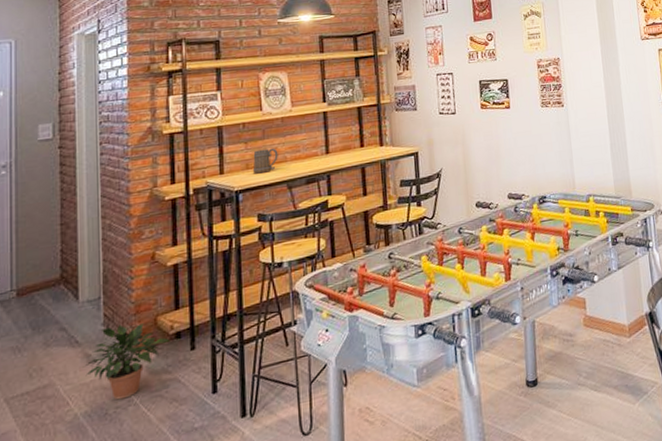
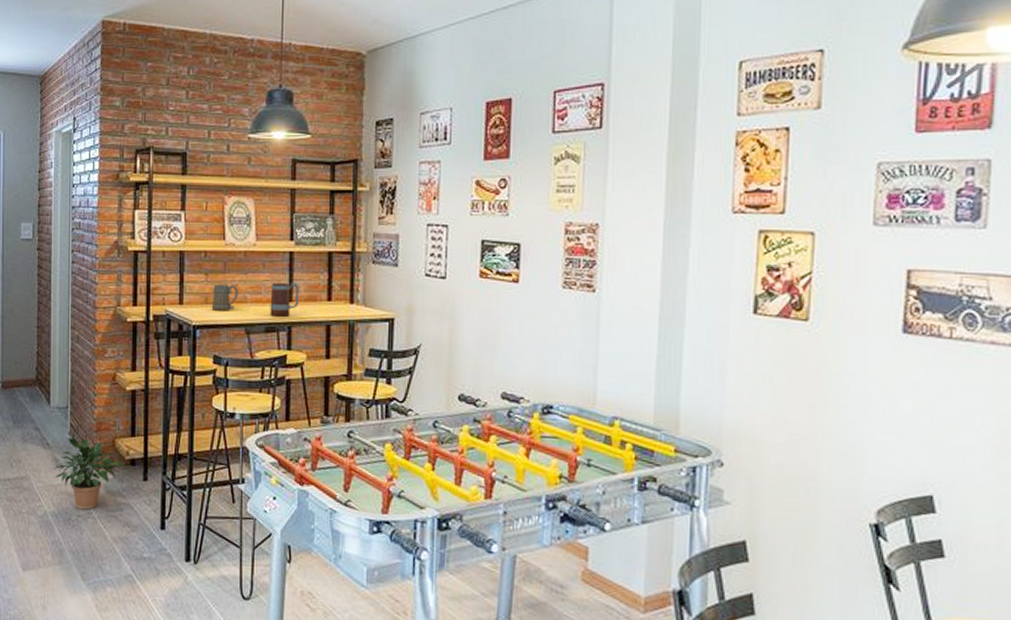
beer mug: none [308,136,336,169] -> present [270,282,300,317]

